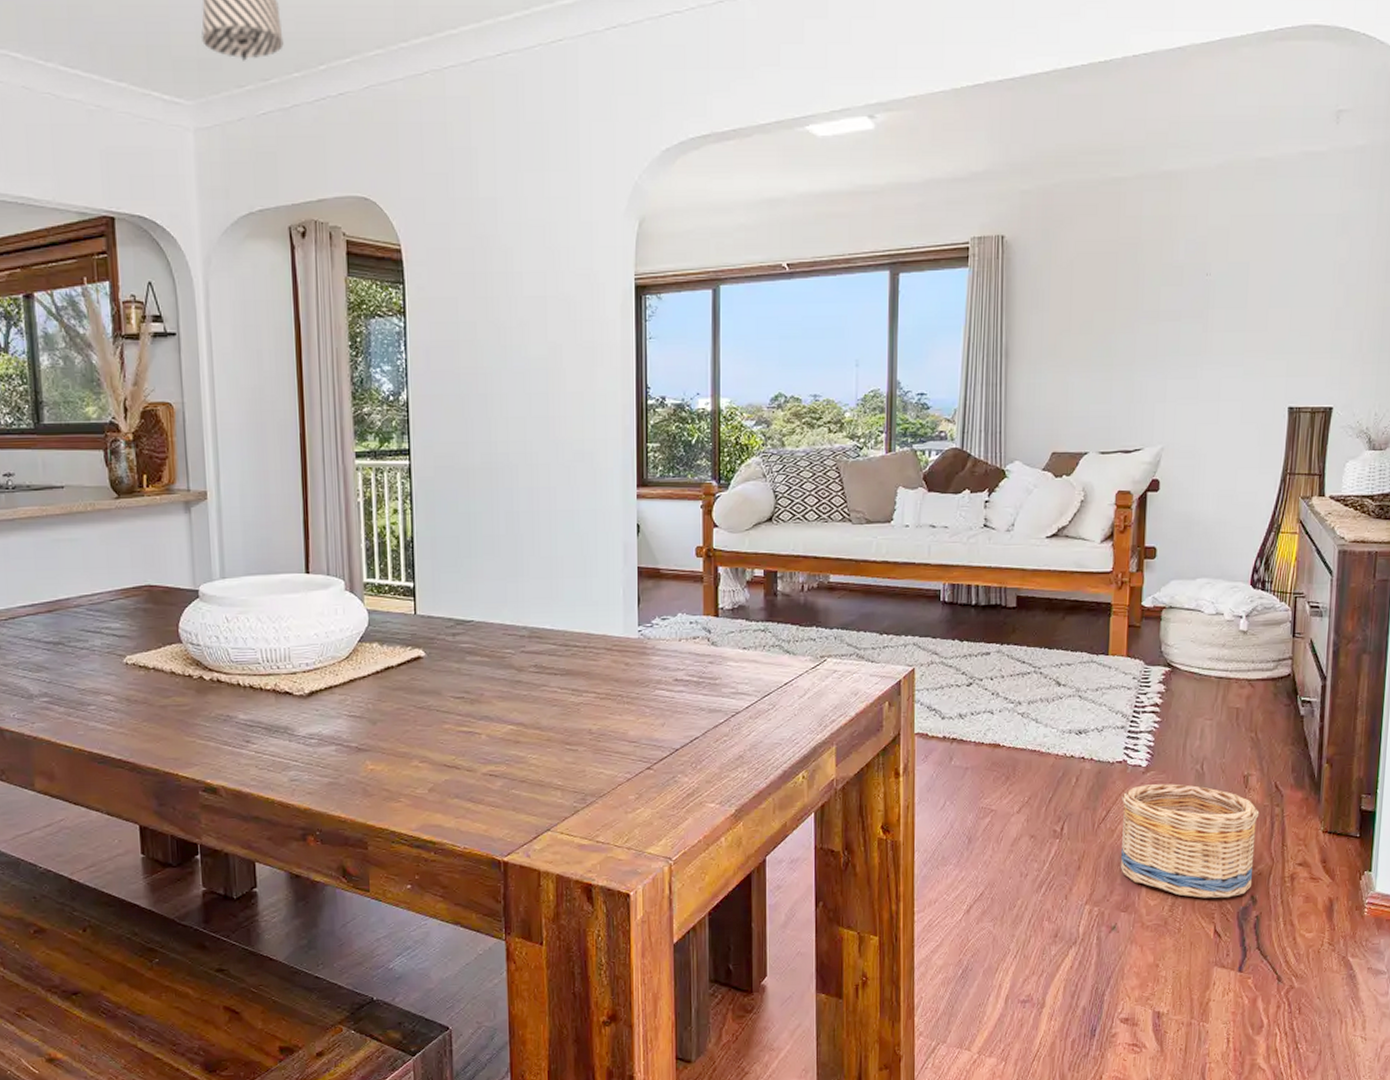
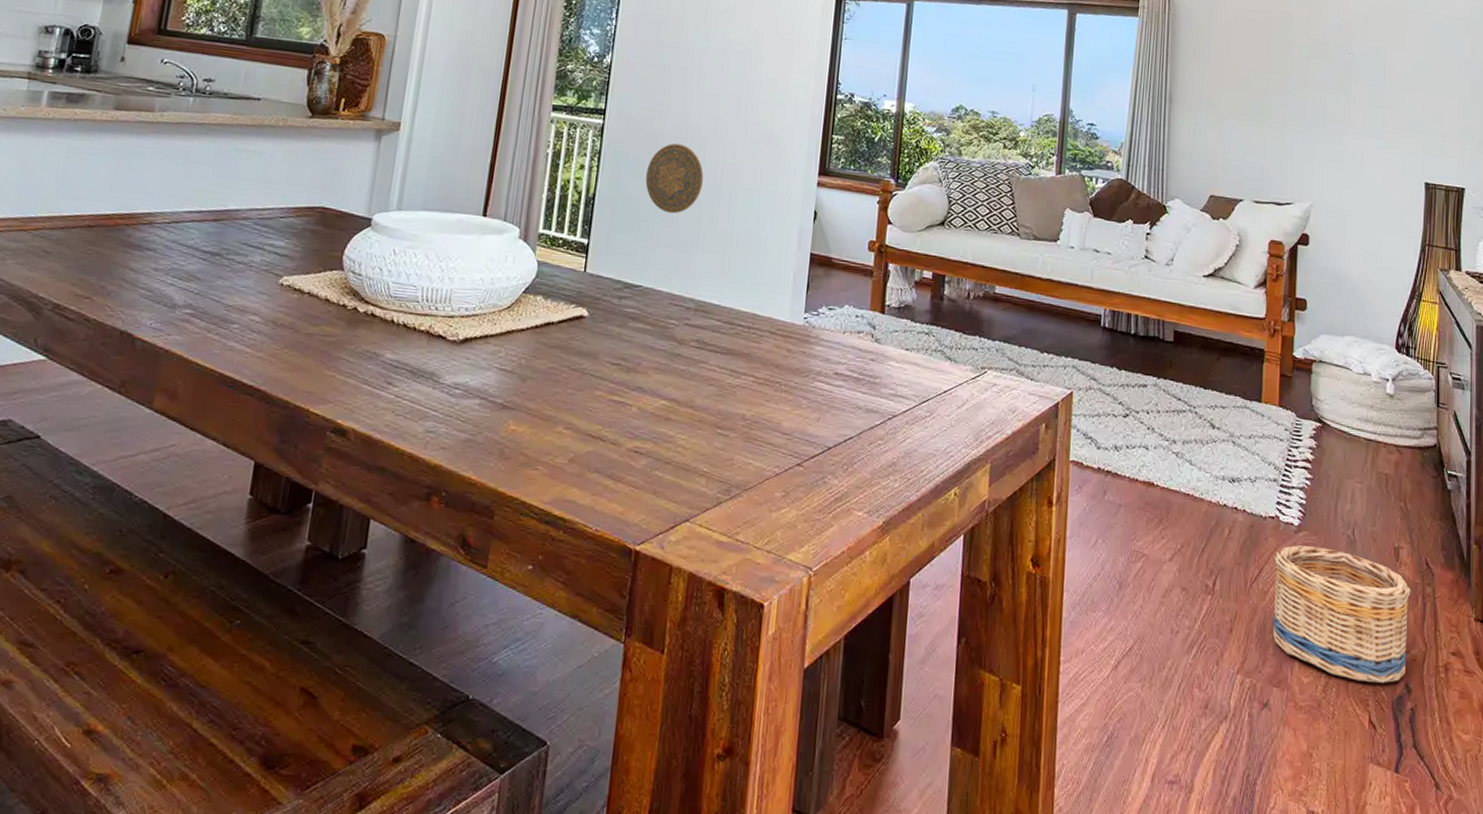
decorative plate: none [461,475,520,546] -> present [645,143,704,214]

